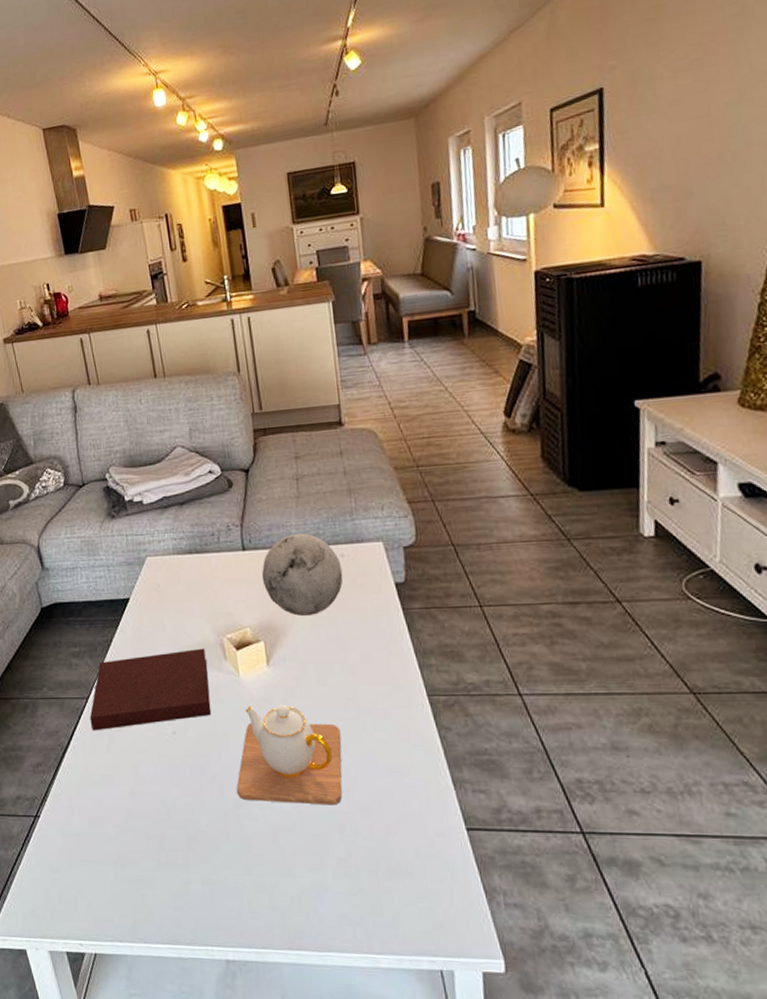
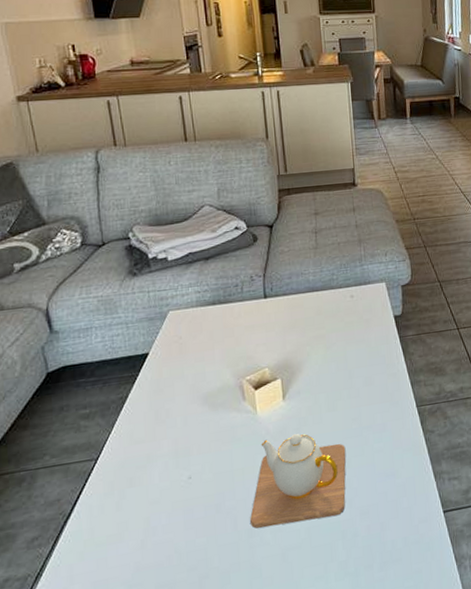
notebook: present [90,648,212,731] -> none [98,392,229,492]
decorative orb: present [261,533,343,616] -> none [281,279,352,352]

